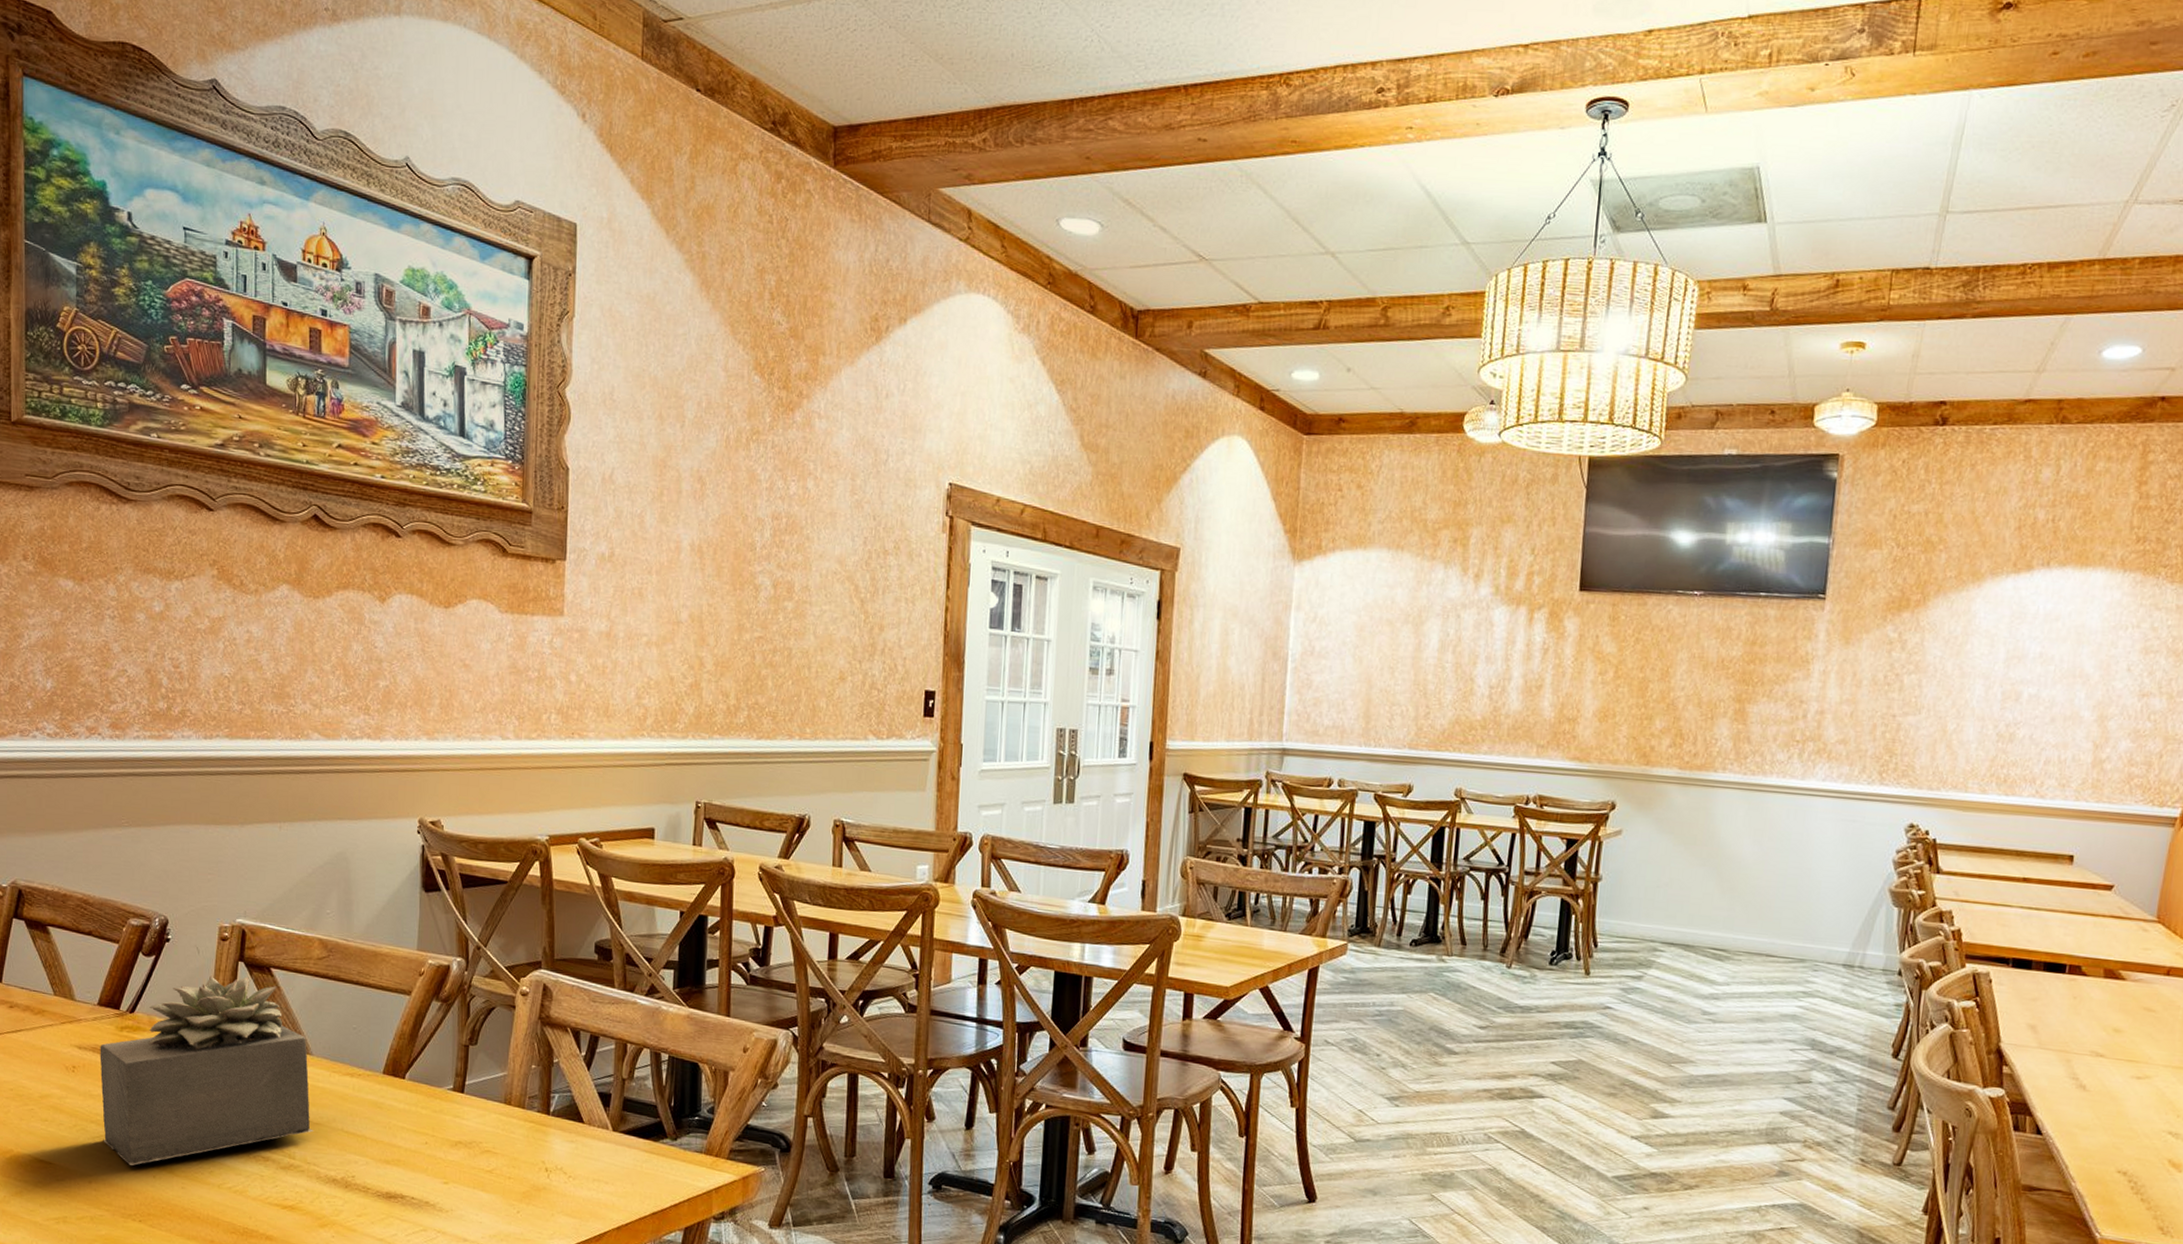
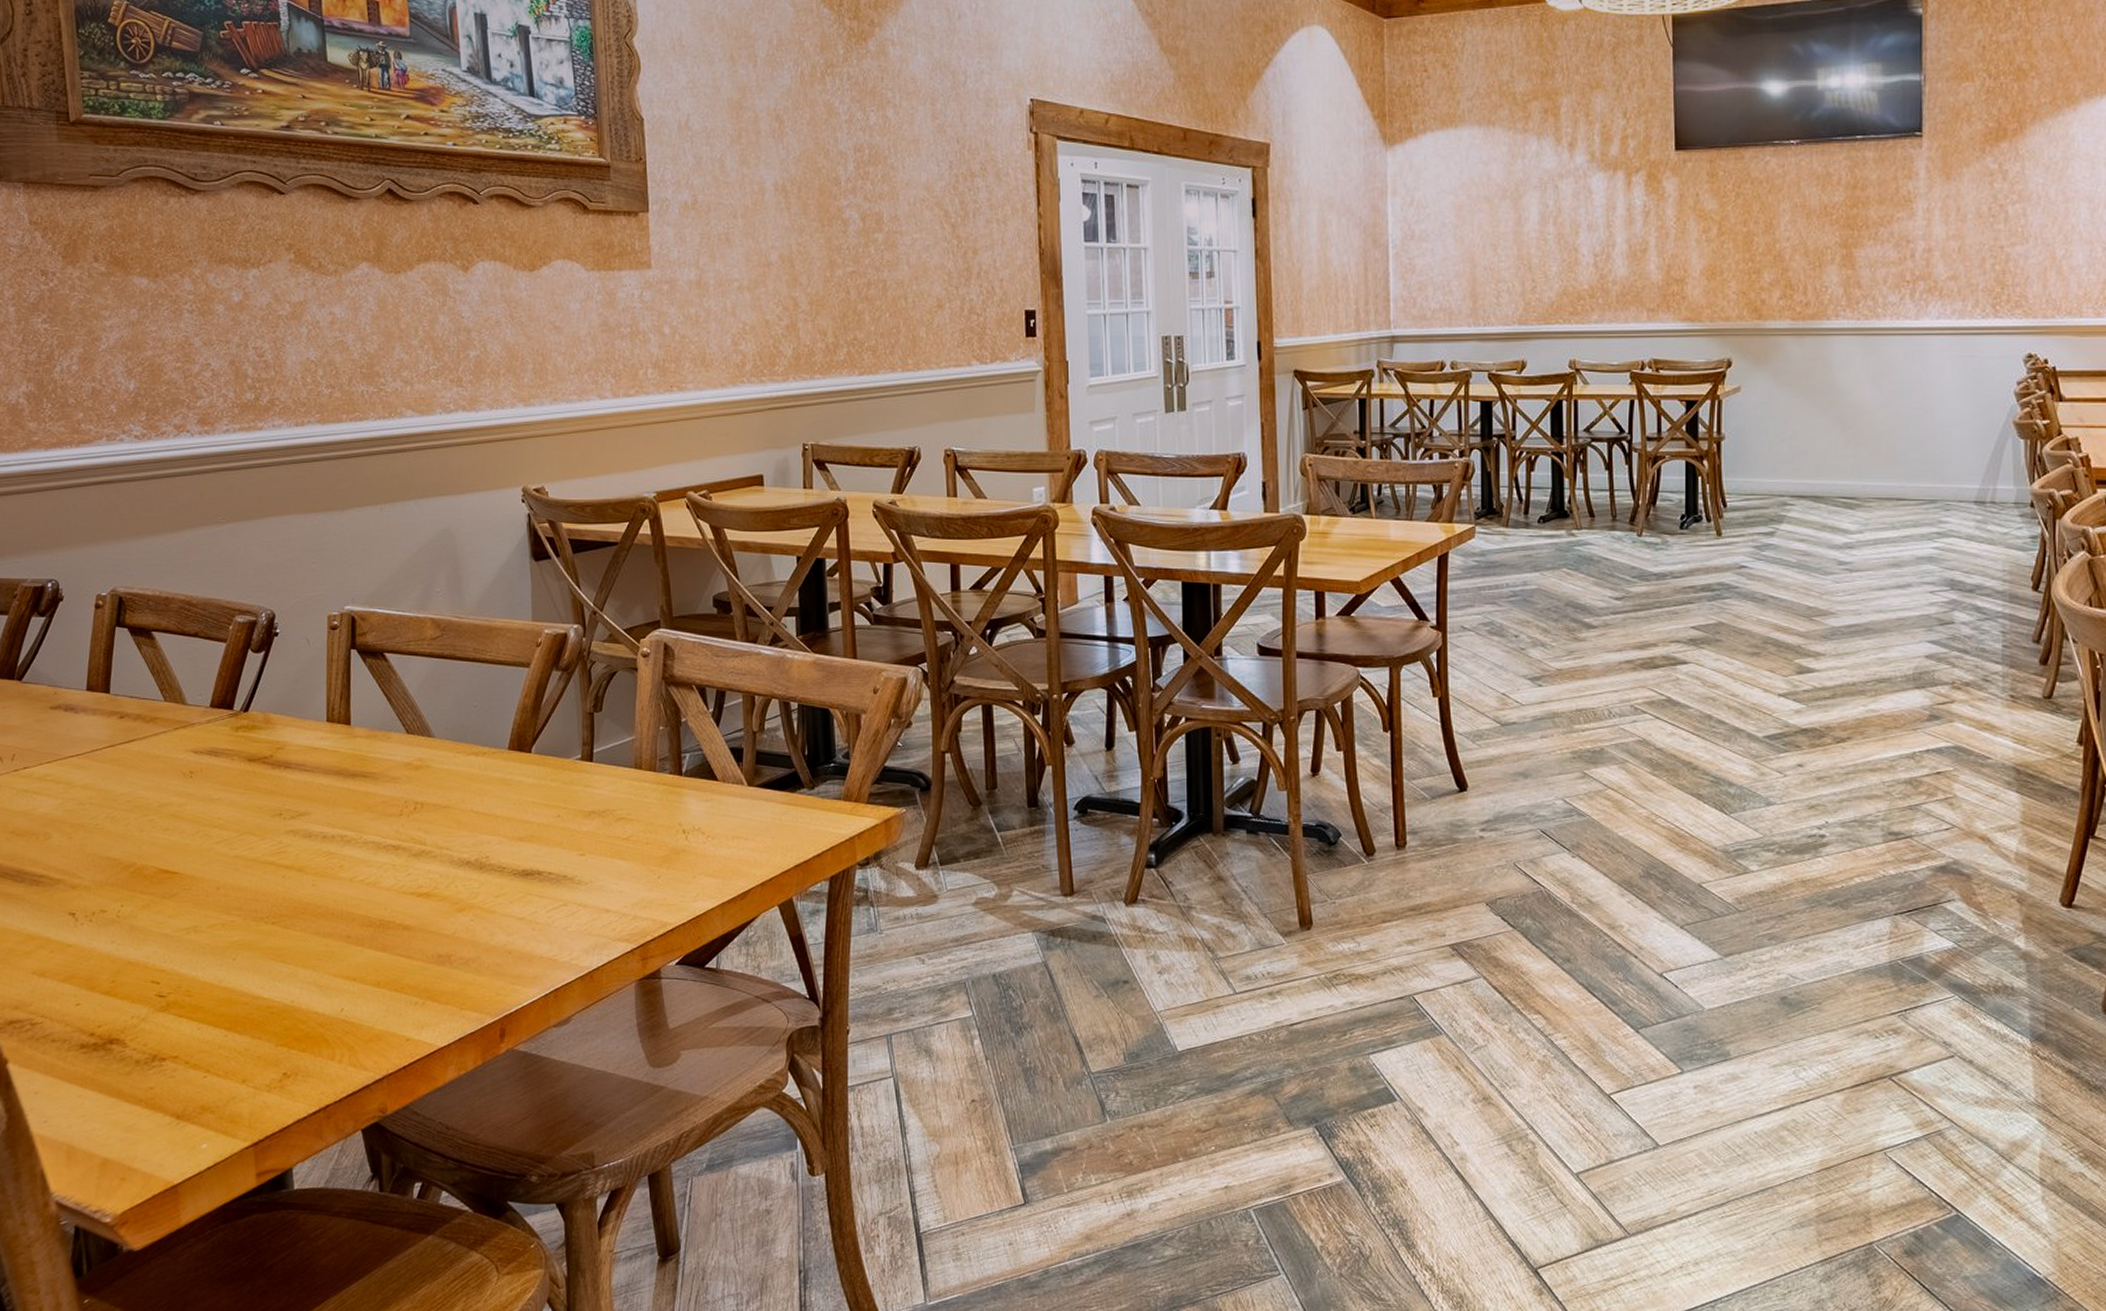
succulent plant: present [100,975,313,1166] -> none [216,664,442,867]

